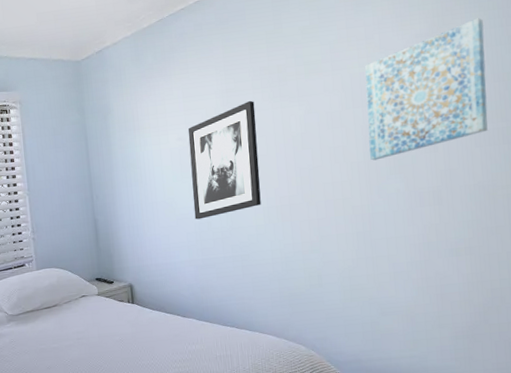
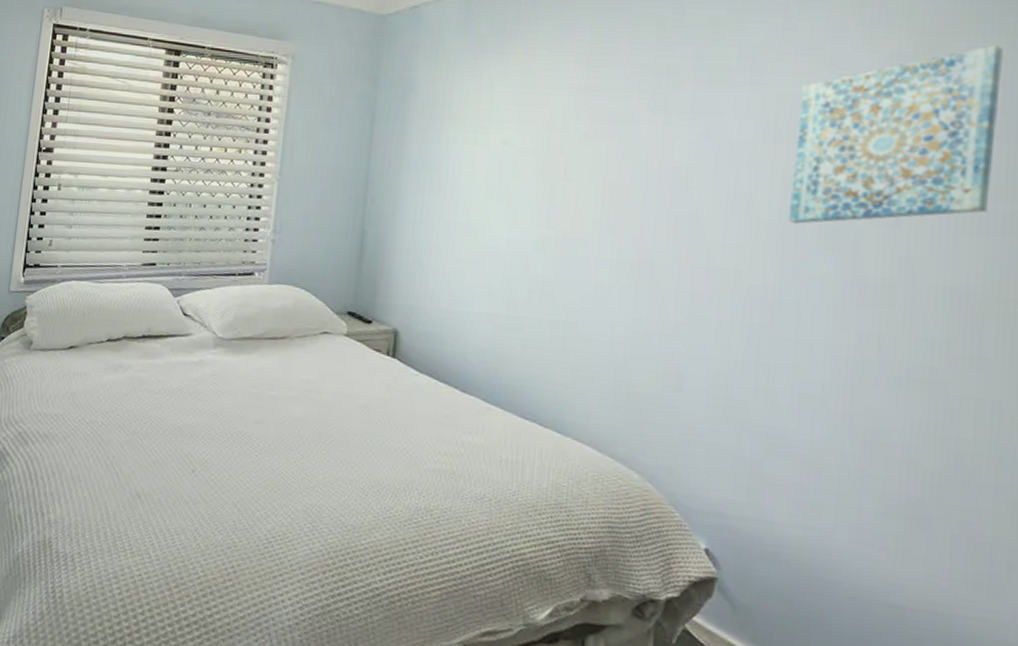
wall art: present [188,100,261,220] -> none [506,106,625,259]

